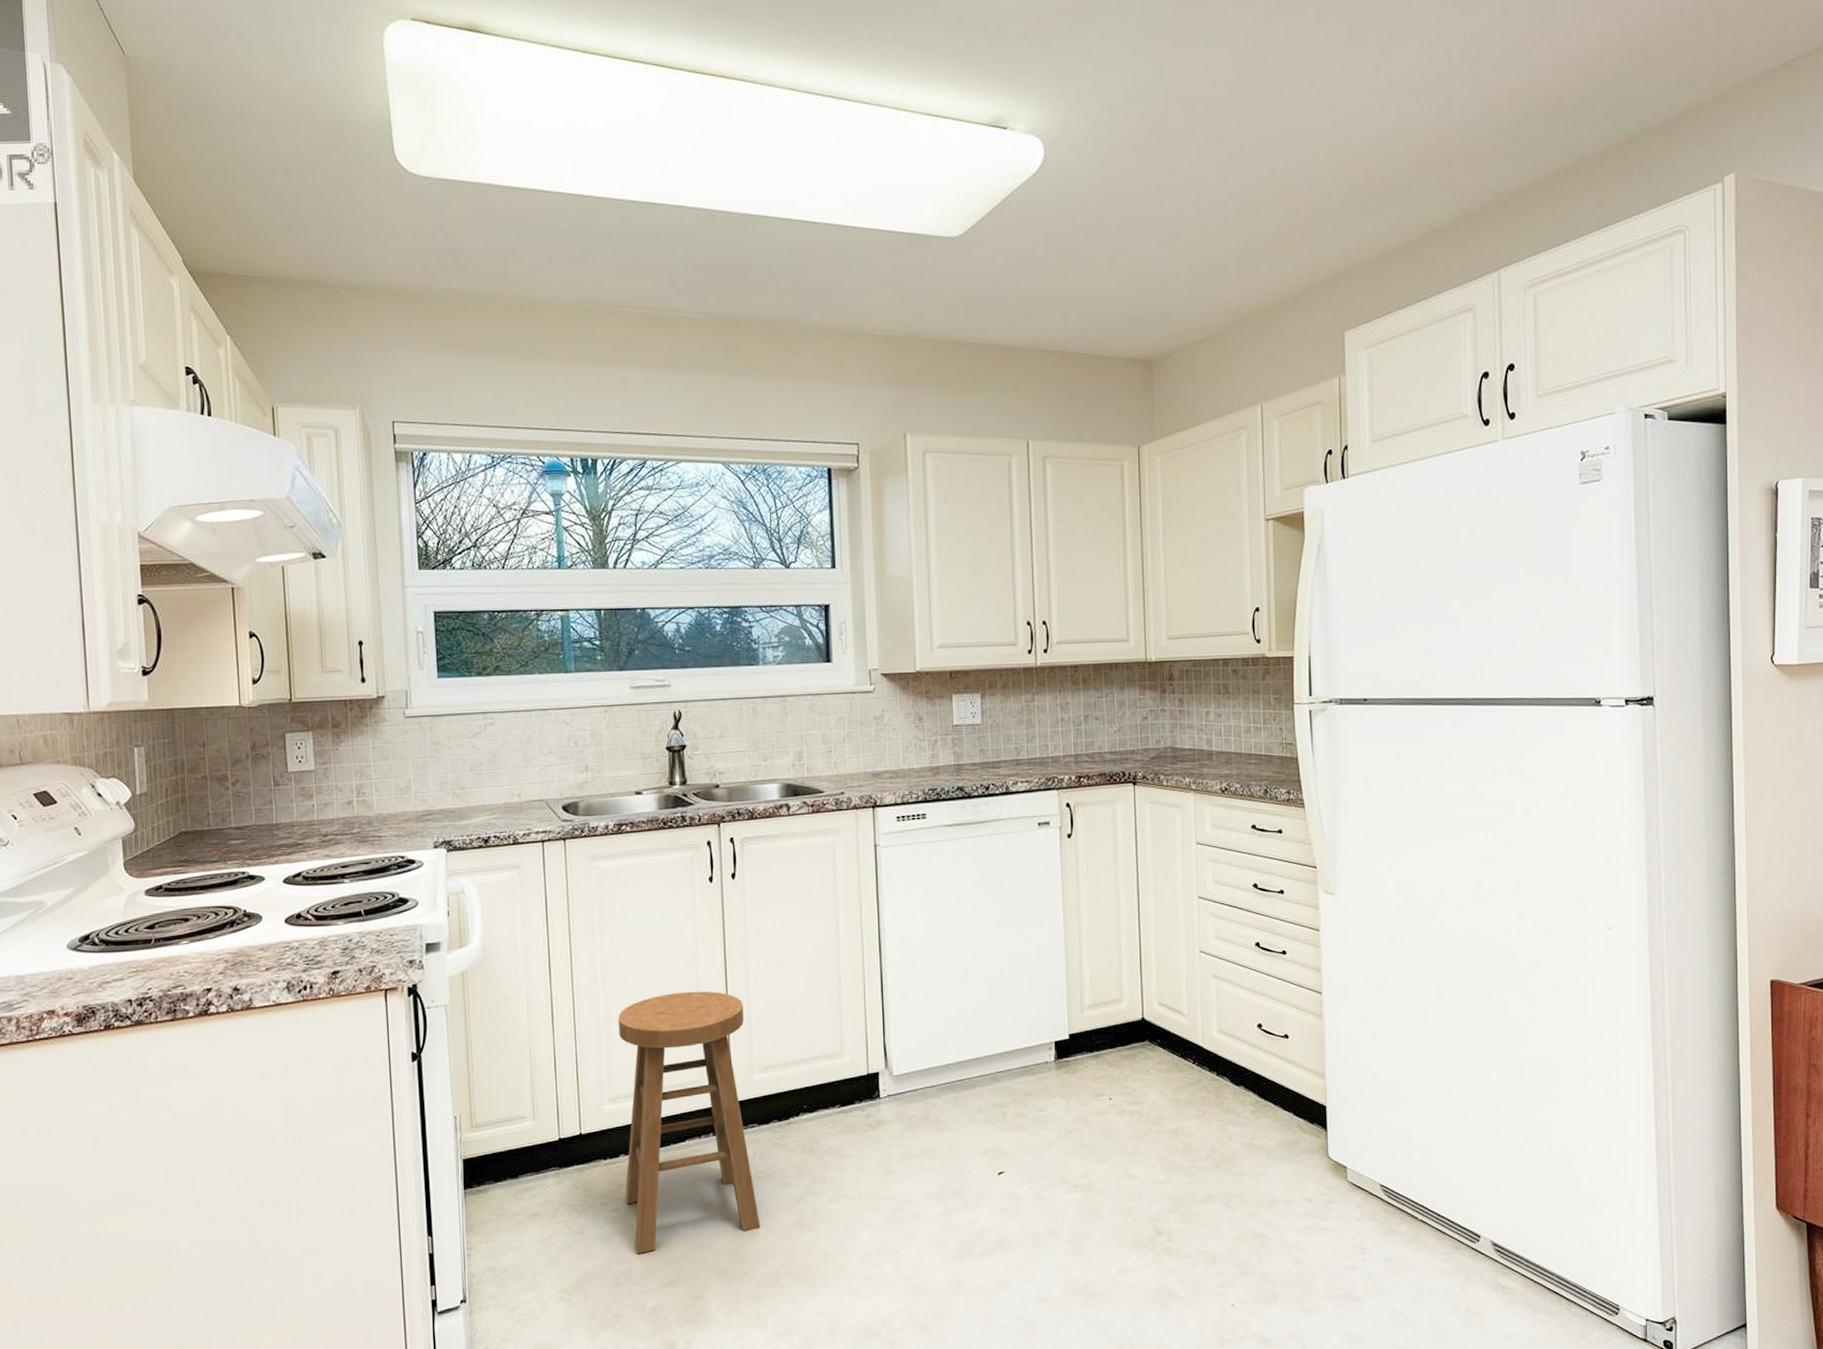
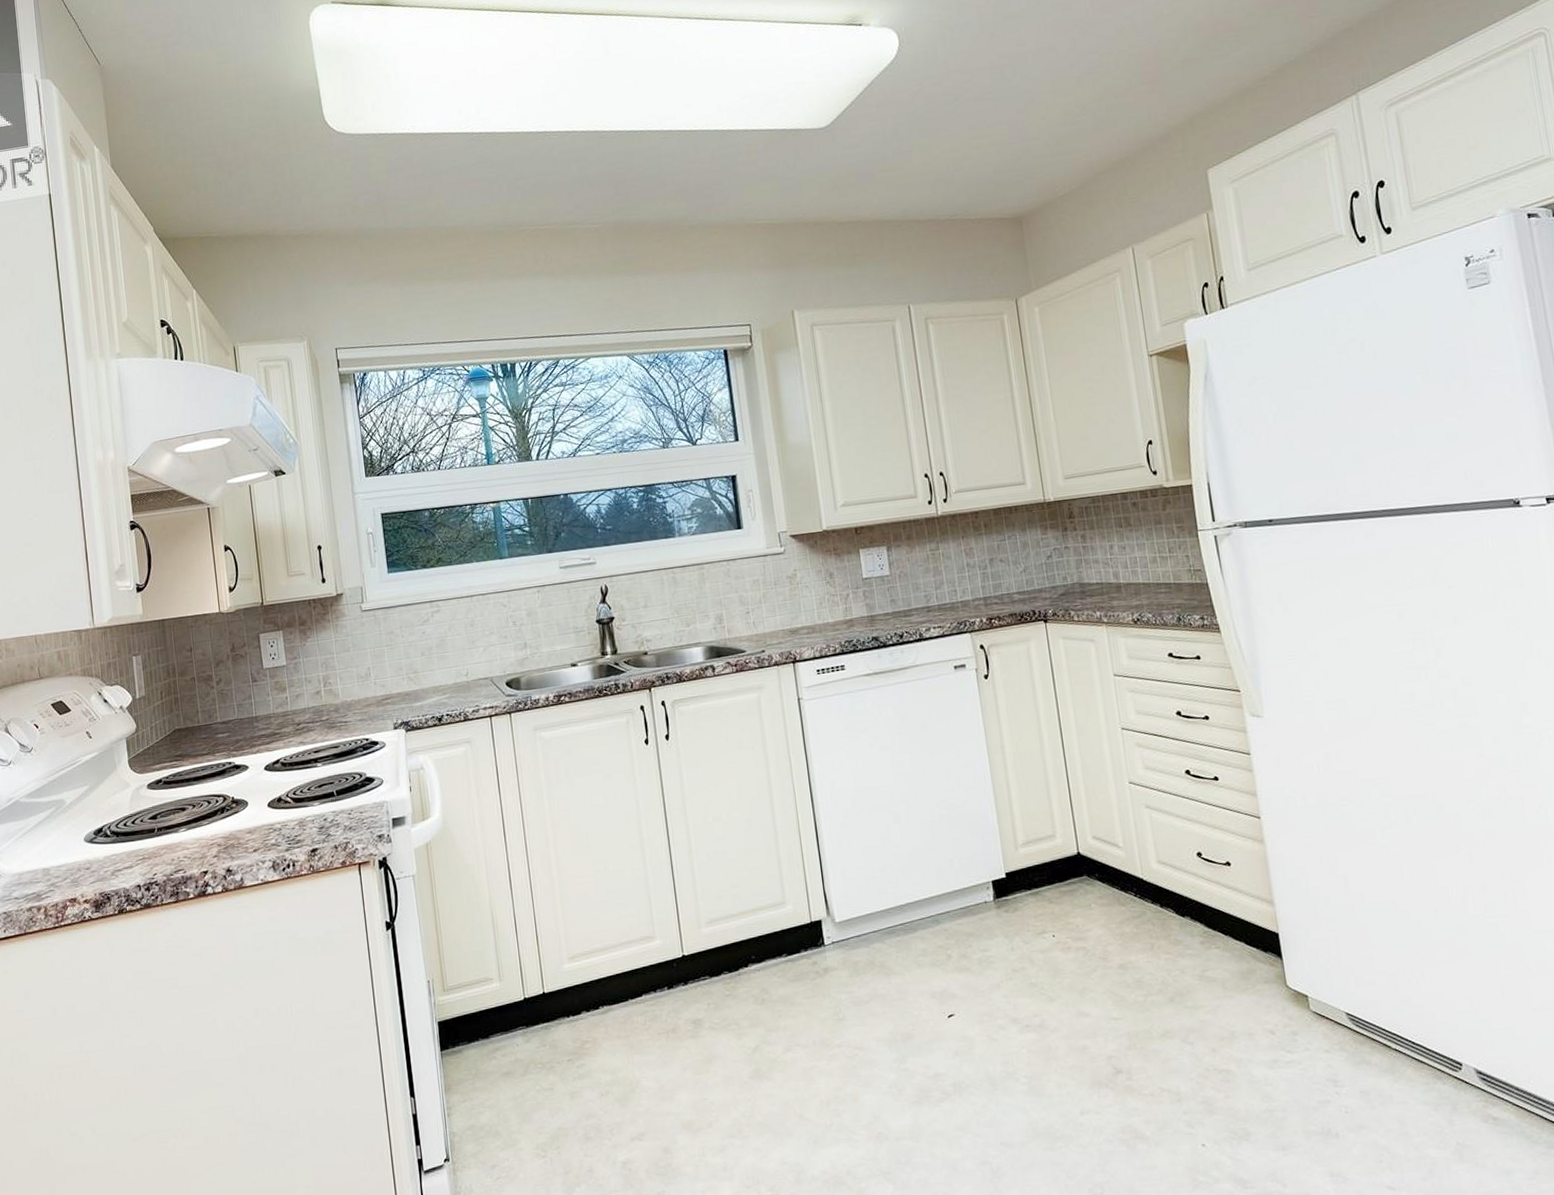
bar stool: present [618,991,761,1254] -> none [570,849,720,1108]

